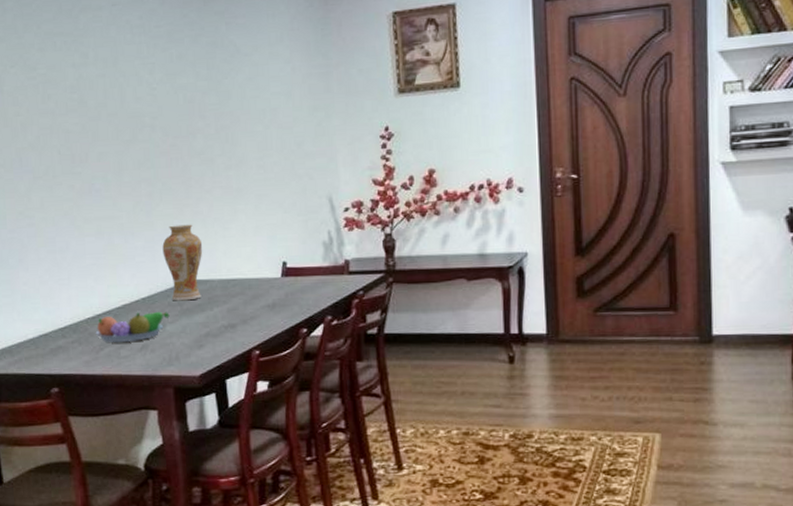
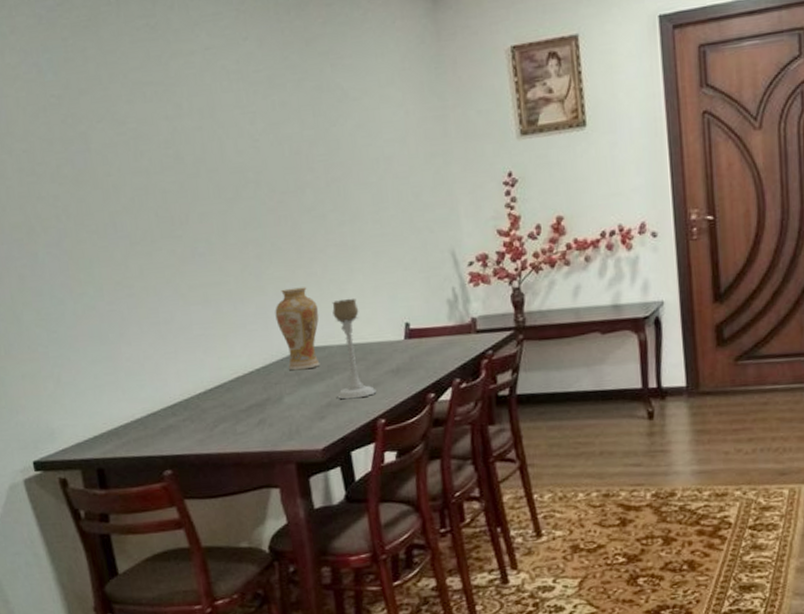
fruit bowl: present [95,311,170,343] -> none [208,382,287,418]
candle holder: none [215,236,253,330] -> present [332,298,377,400]

